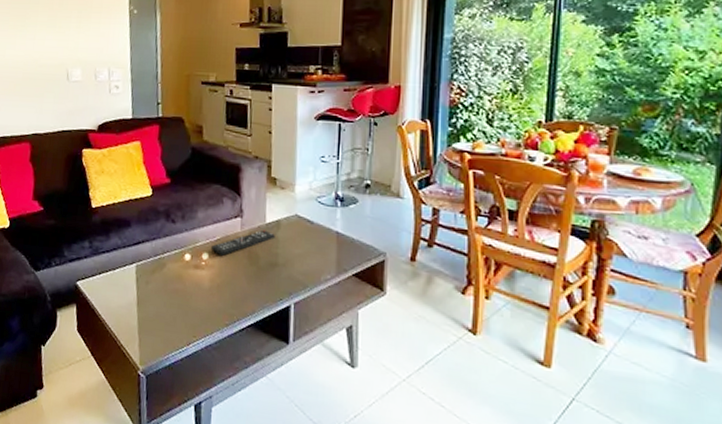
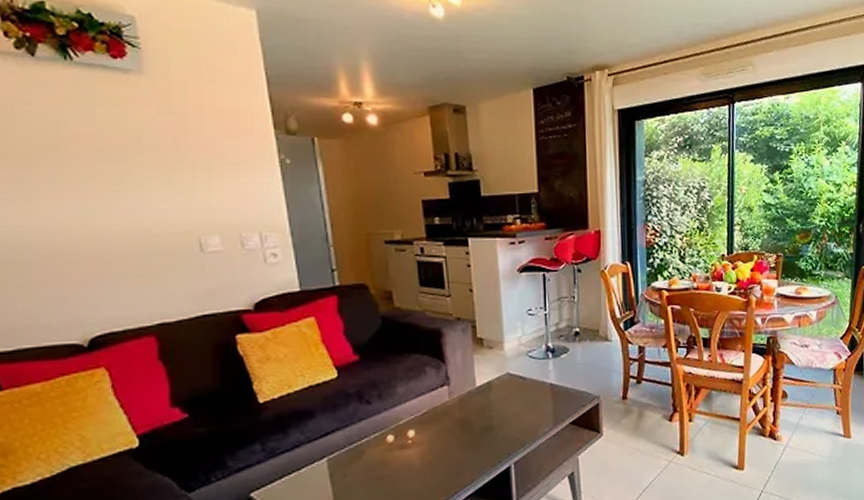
remote control: present [210,229,275,256] -> none [416,394,487,430]

